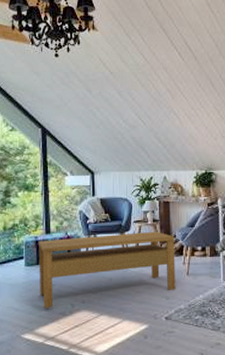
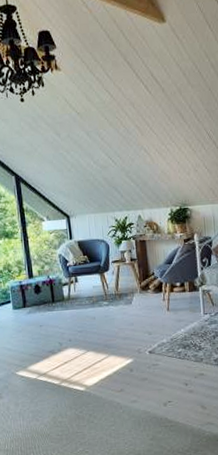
coffee table: present [39,231,176,309] -> none [23,269,157,348]

